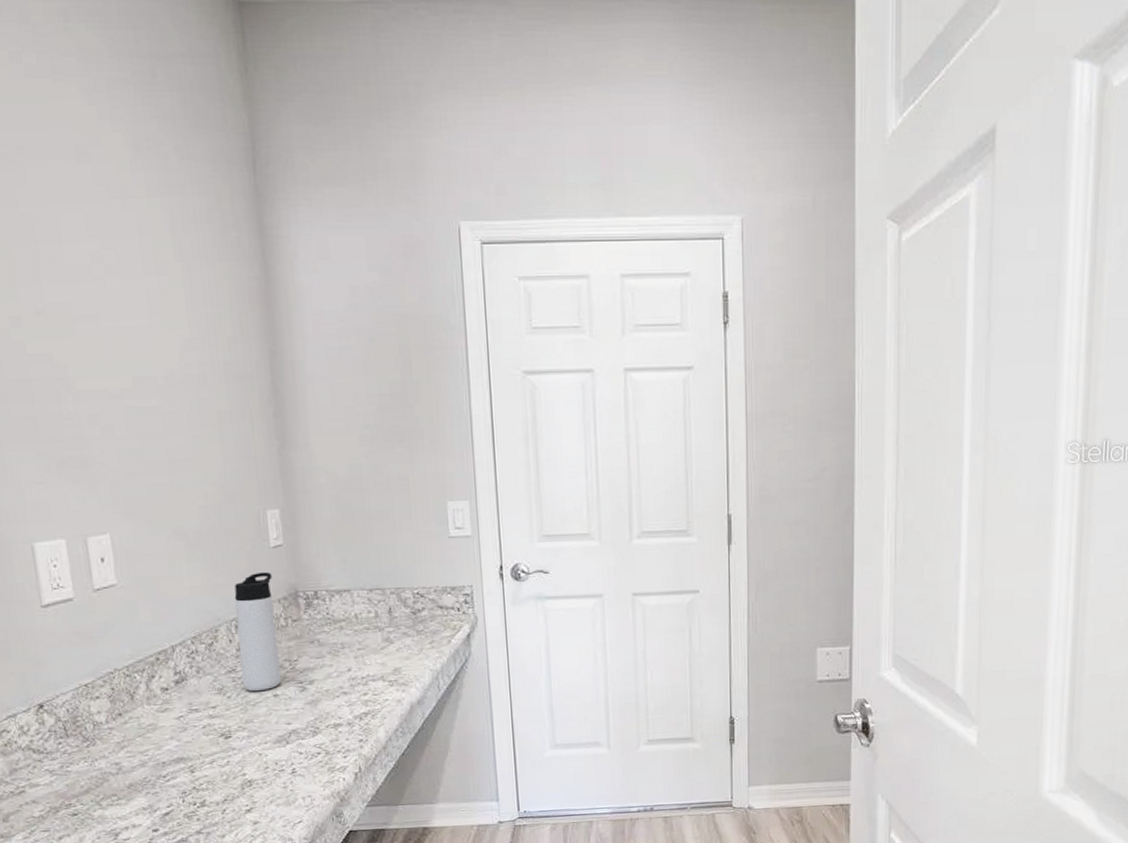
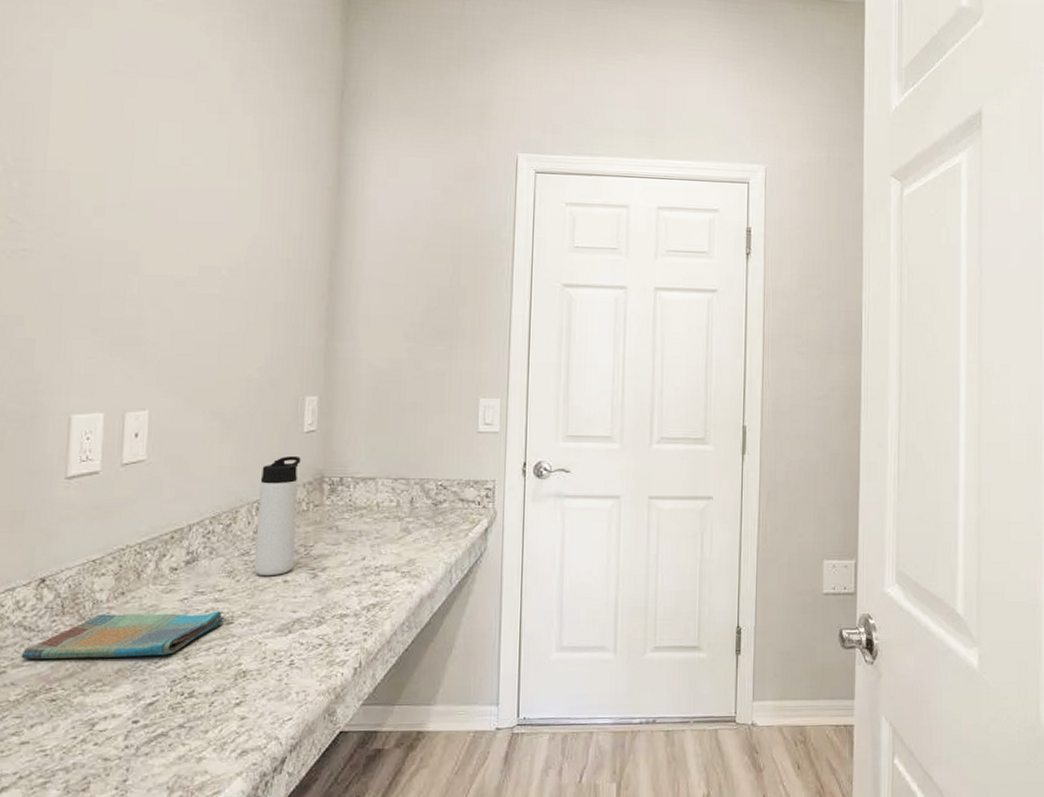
dish towel: none [35,726,223,779] -> present [21,611,225,659]

